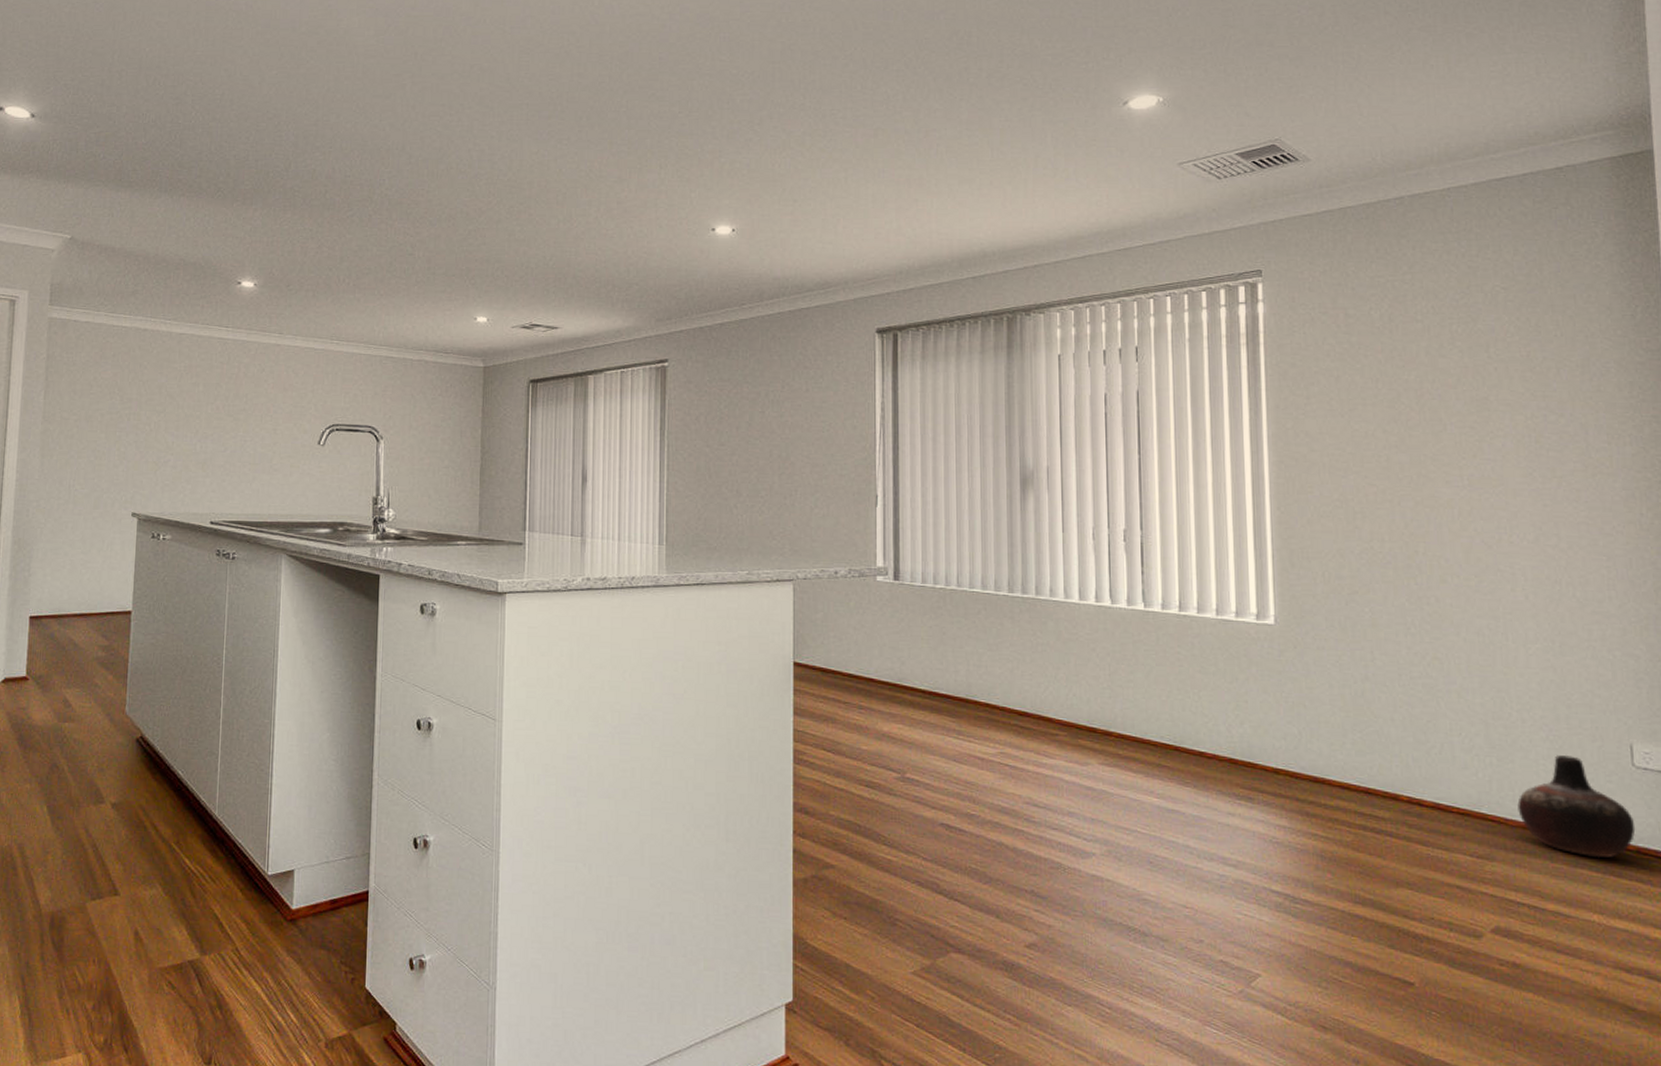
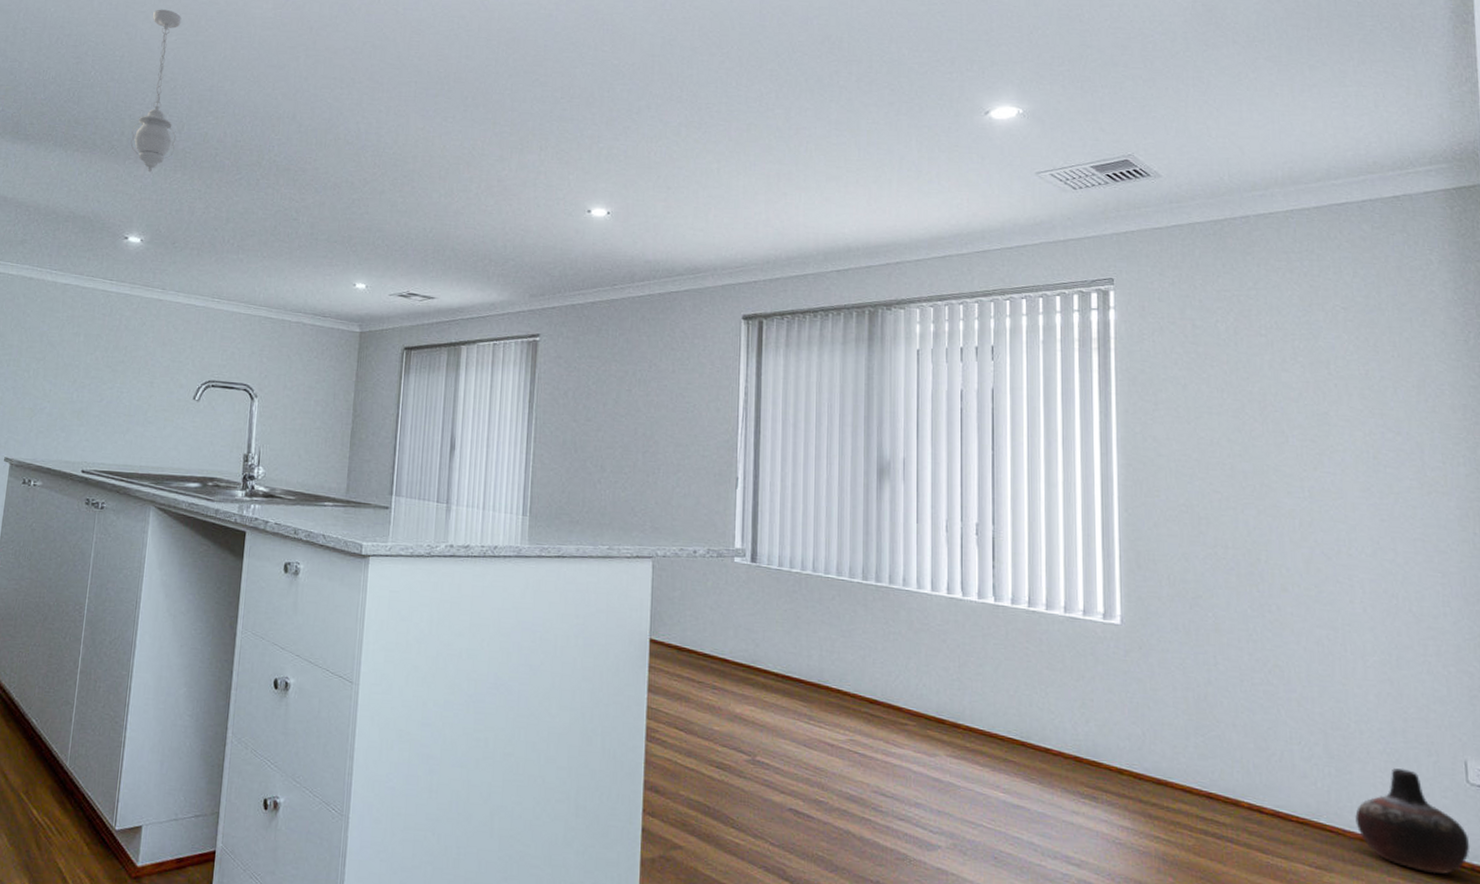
pendant light: none [237,42,284,214] -> present [130,9,182,173]

